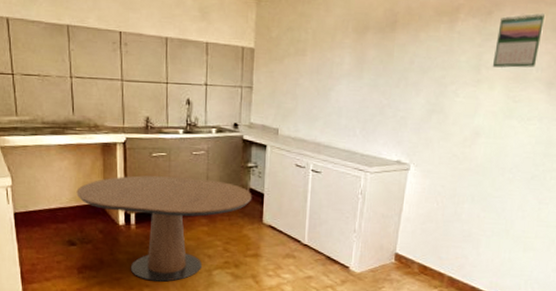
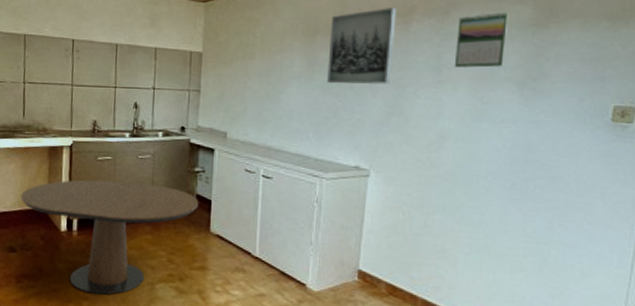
wall art: none [375,5,444,83] -> present [327,7,396,84]

